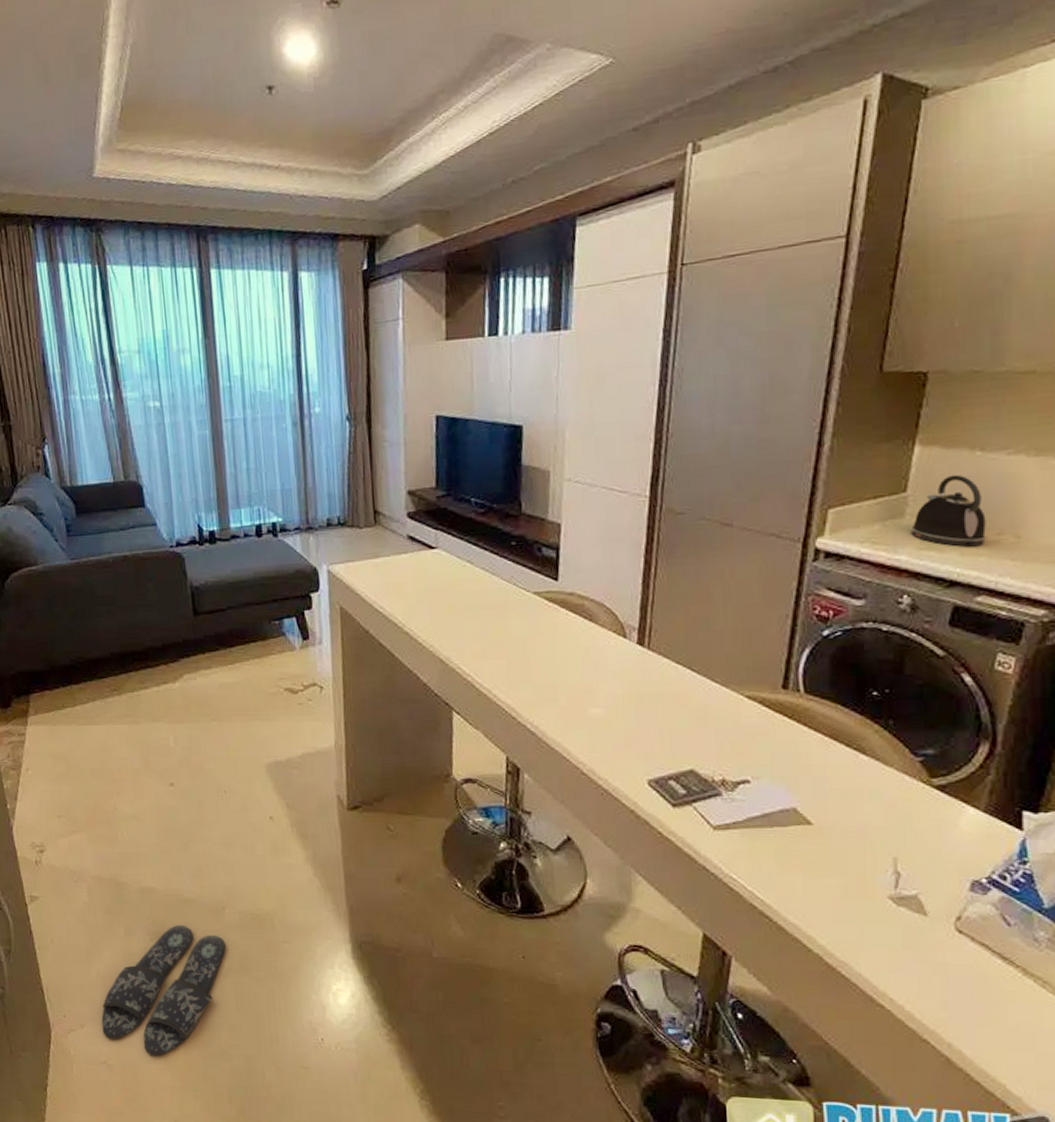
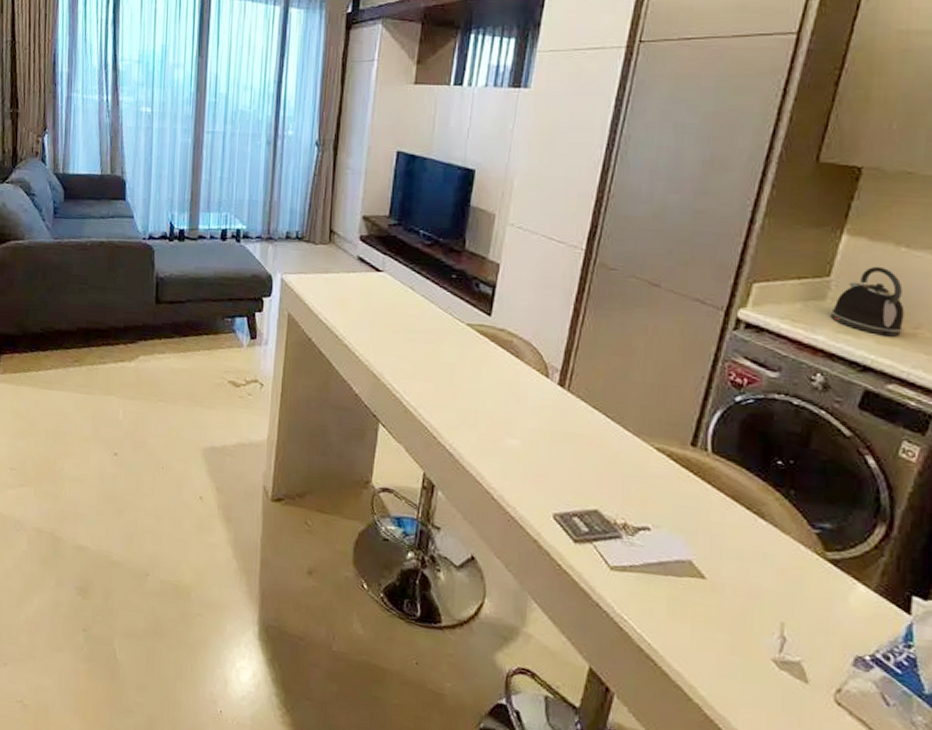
slippers: present [101,924,226,1057] -> none [23,584,144,704]

